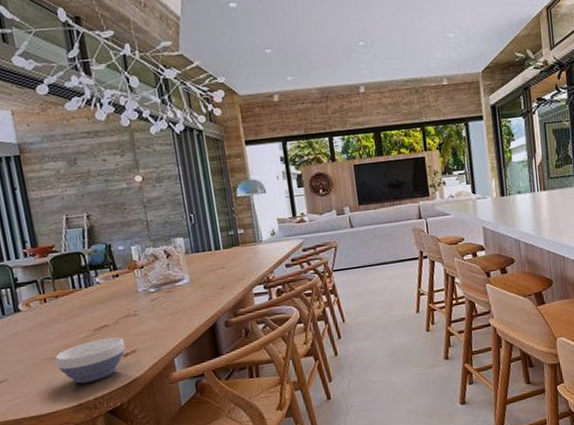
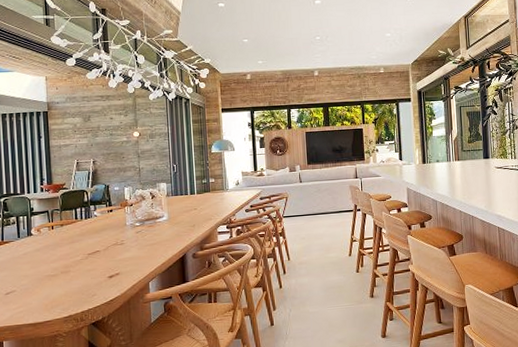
bowl: present [55,337,126,384] -> none [55,261,111,299]

